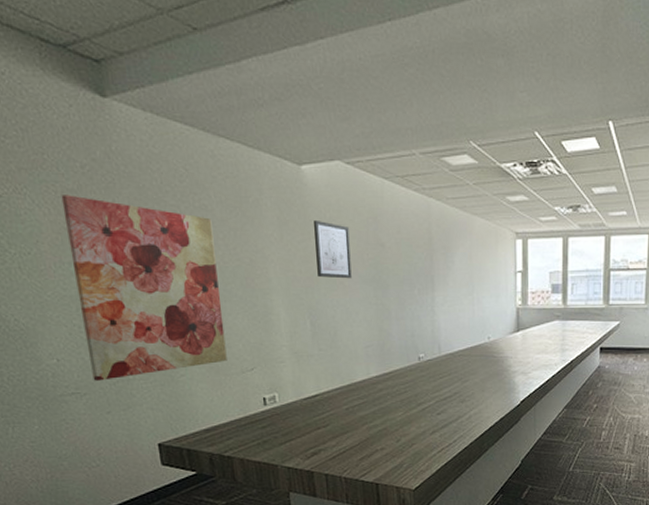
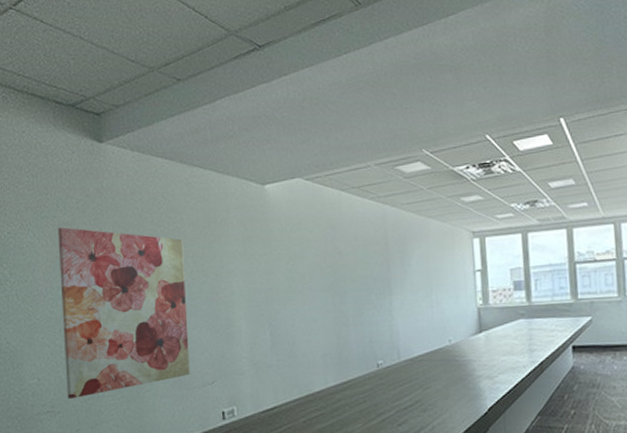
wall art: present [314,219,352,279] -> none [275,233,310,288]

